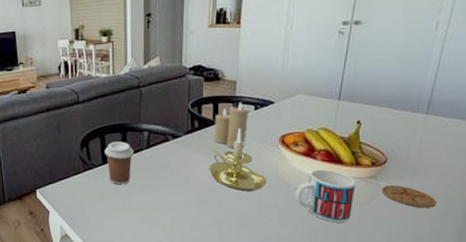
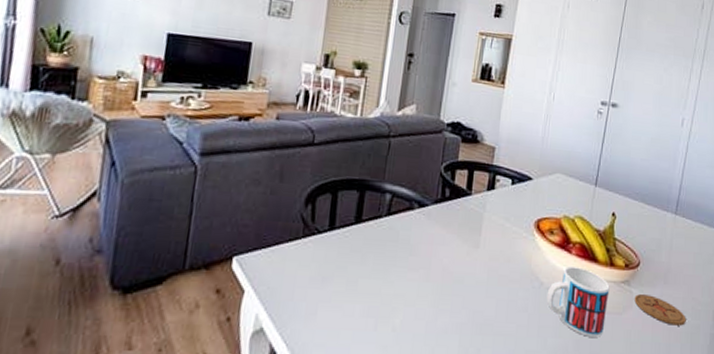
coffee cup: present [105,141,134,185] -> none [334,201,370,262]
candle holder: present [209,128,267,192] -> none [455,204,519,287]
candle: present [213,102,249,149] -> none [464,172,506,229]

